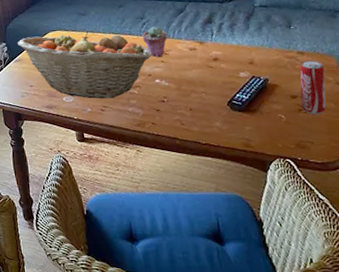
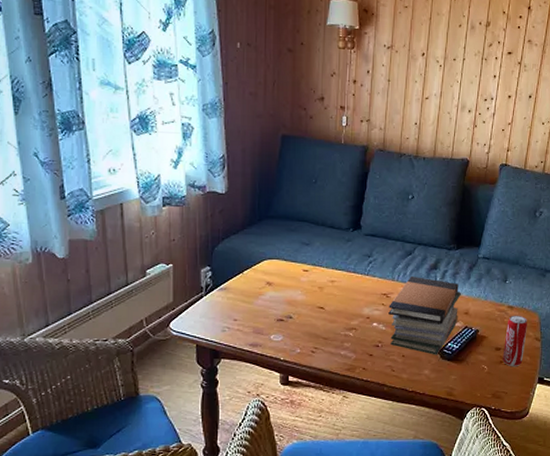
fruit basket: present [17,30,152,99] -> none [225,263,374,340]
potted succulent: present [142,26,167,58] -> none [367,266,392,300]
book stack: none [168,31,243,107] -> present [388,275,461,355]

